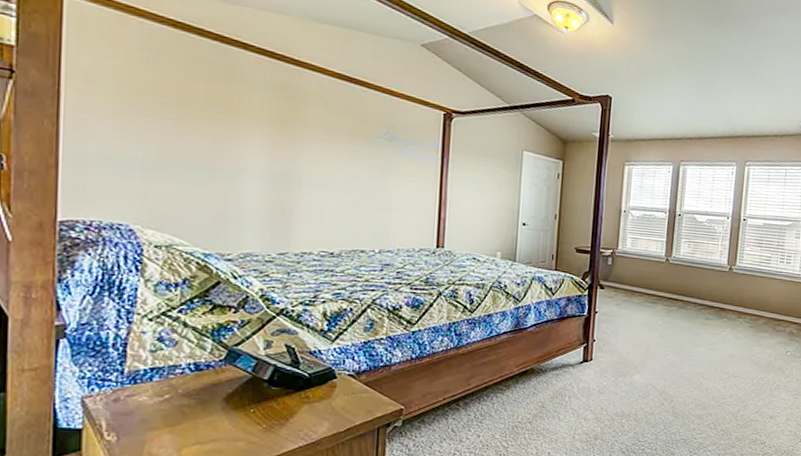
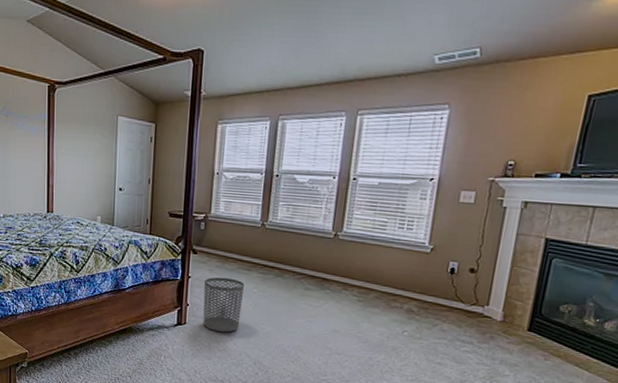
waste bin: none [609,311,651,365] -> present [203,277,245,332]

